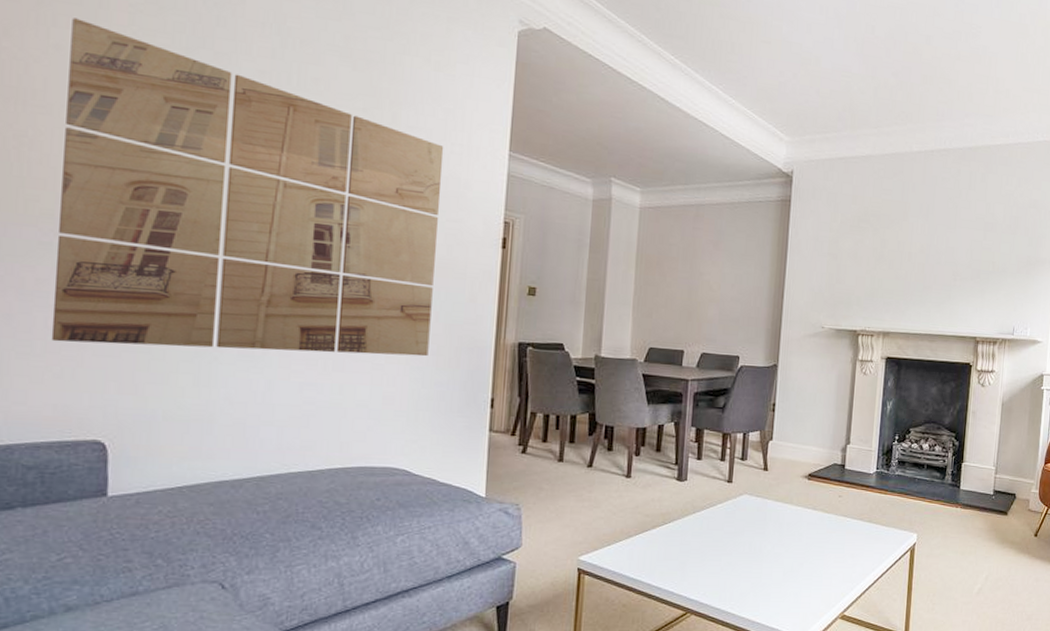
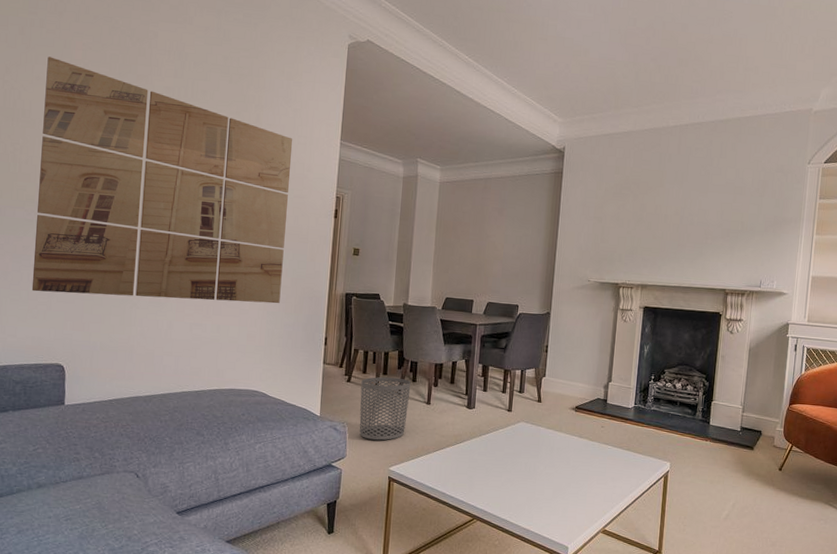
waste bin: none [538,445,606,525] -> present [359,376,411,441]

